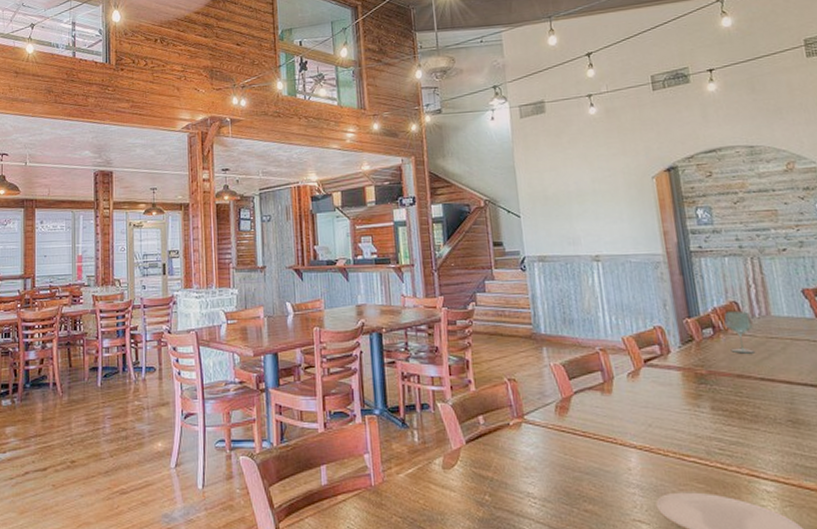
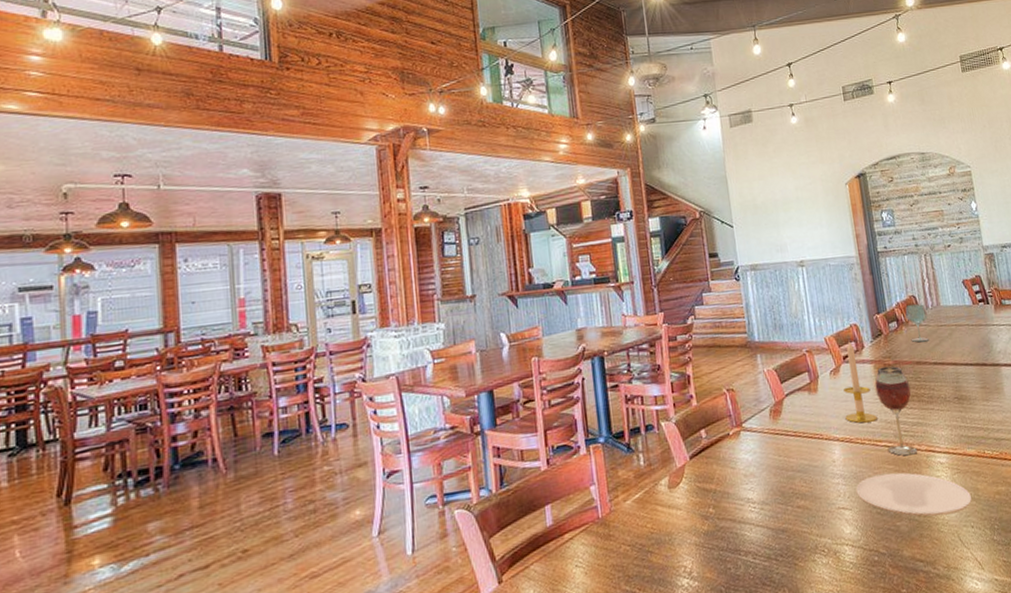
candle: none [644,344,685,433] -> present [844,341,878,424]
wineglass: none [682,375,737,477] -> present [875,366,918,456]

